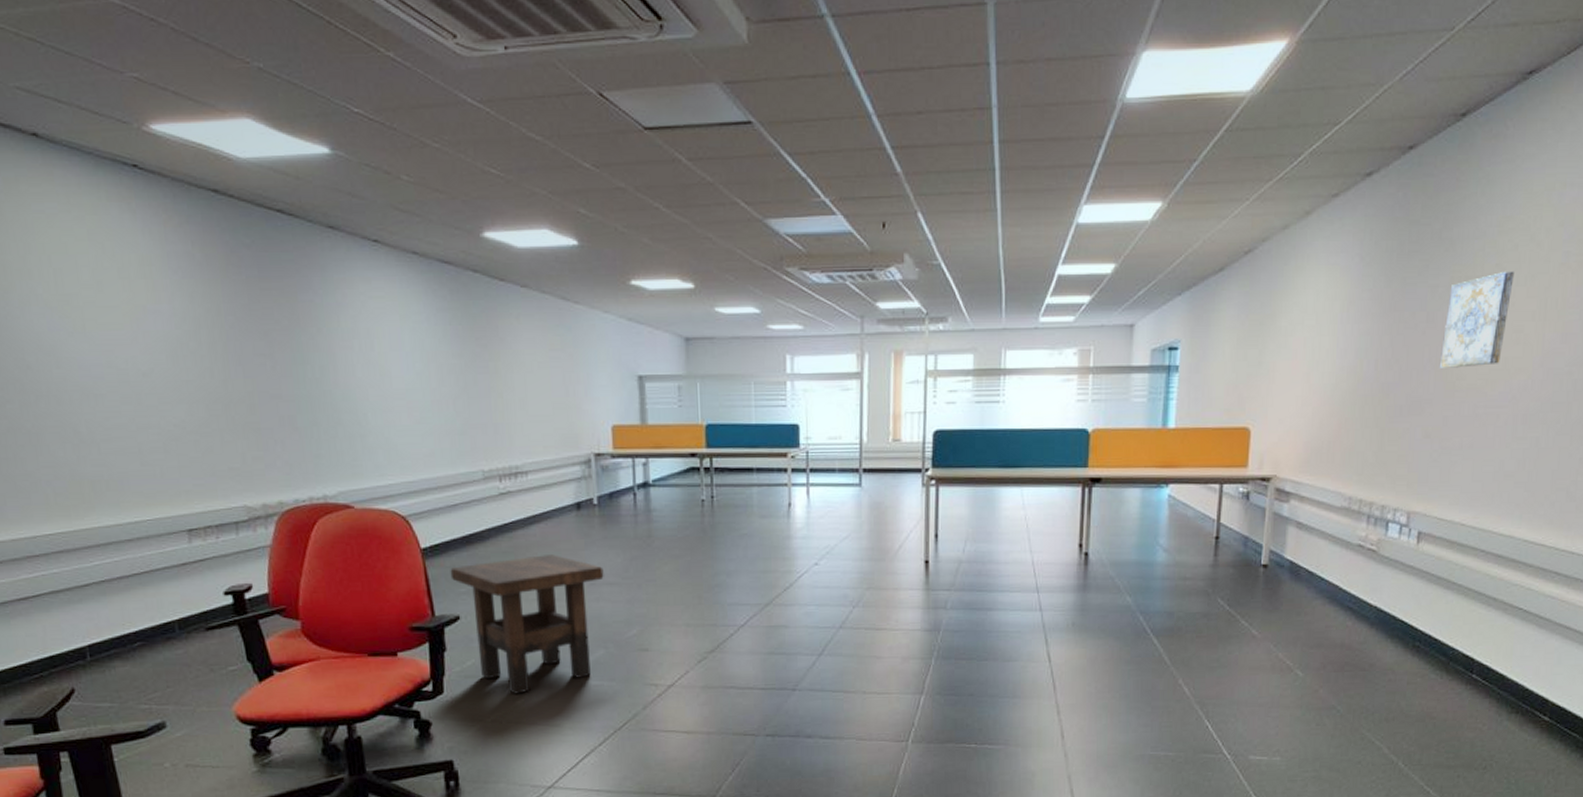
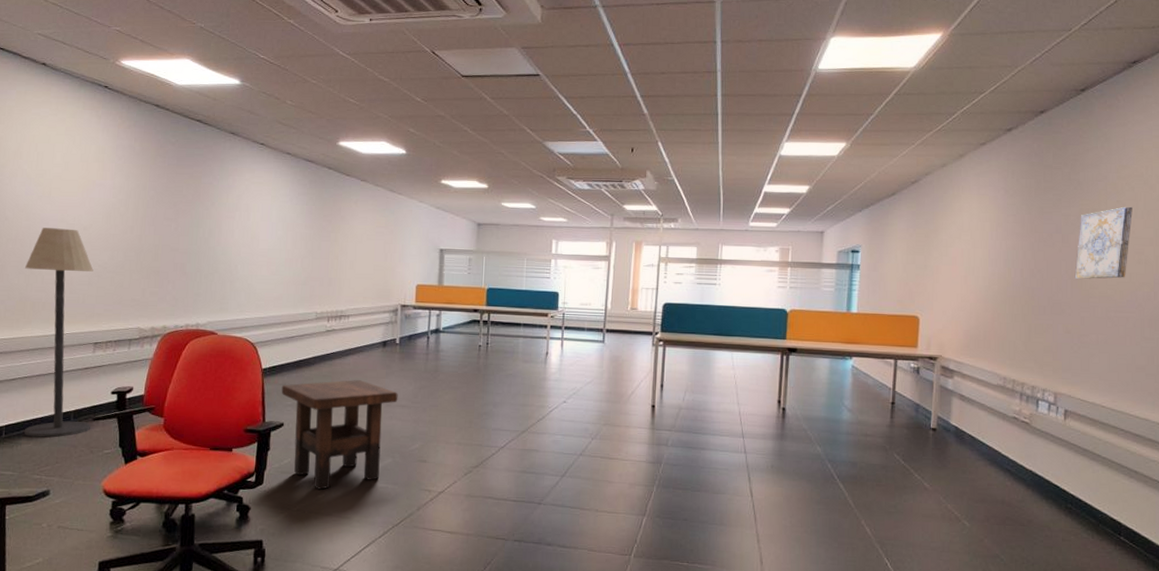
floor lamp: none [70,376,204,657] -> present [24,228,94,438]

